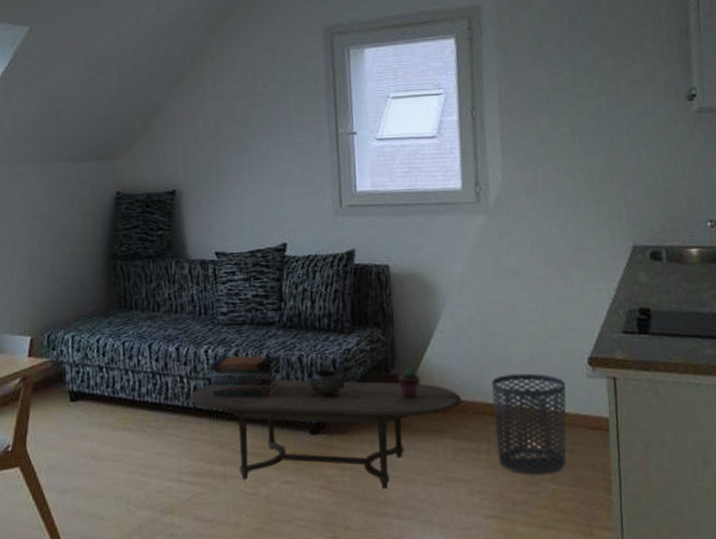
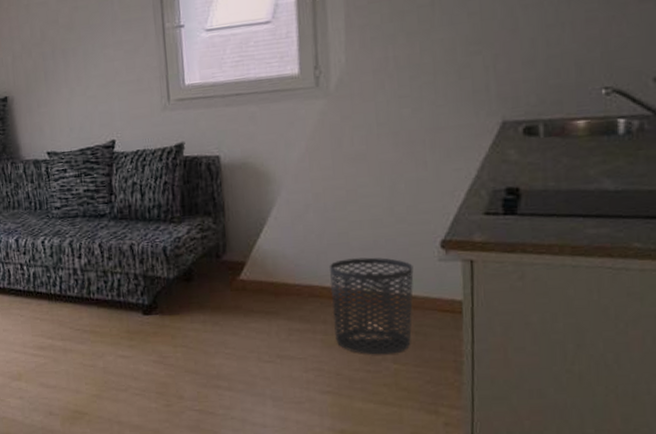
coffee table: present [189,379,462,490] -> none [30,266,297,365]
book stack: present [209,355,279,398] -> none [46,245,112,283]
decorative bowl: present [310,369,346,396] -> none [141,256,177,281]
potted succulent: present [398,368,420,400] -> none [229,254,253,283]

